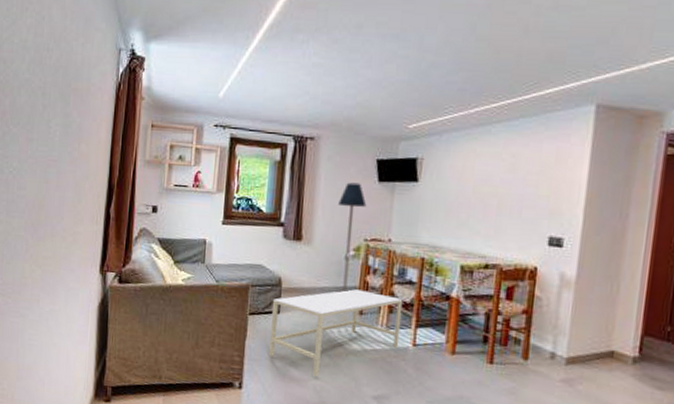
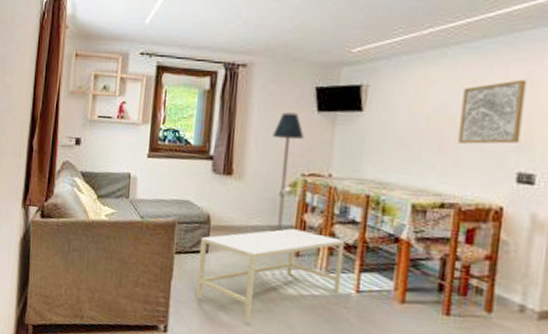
wall art: none [499,154,557,212] -> present [458,79,527,145]

